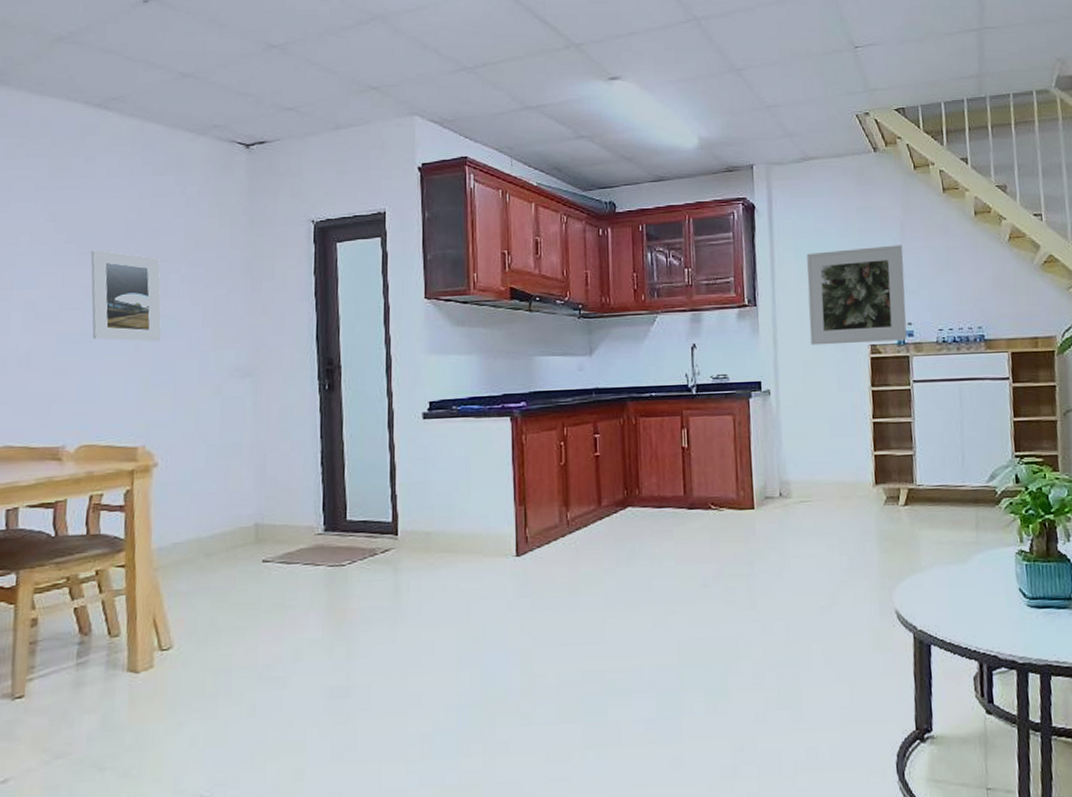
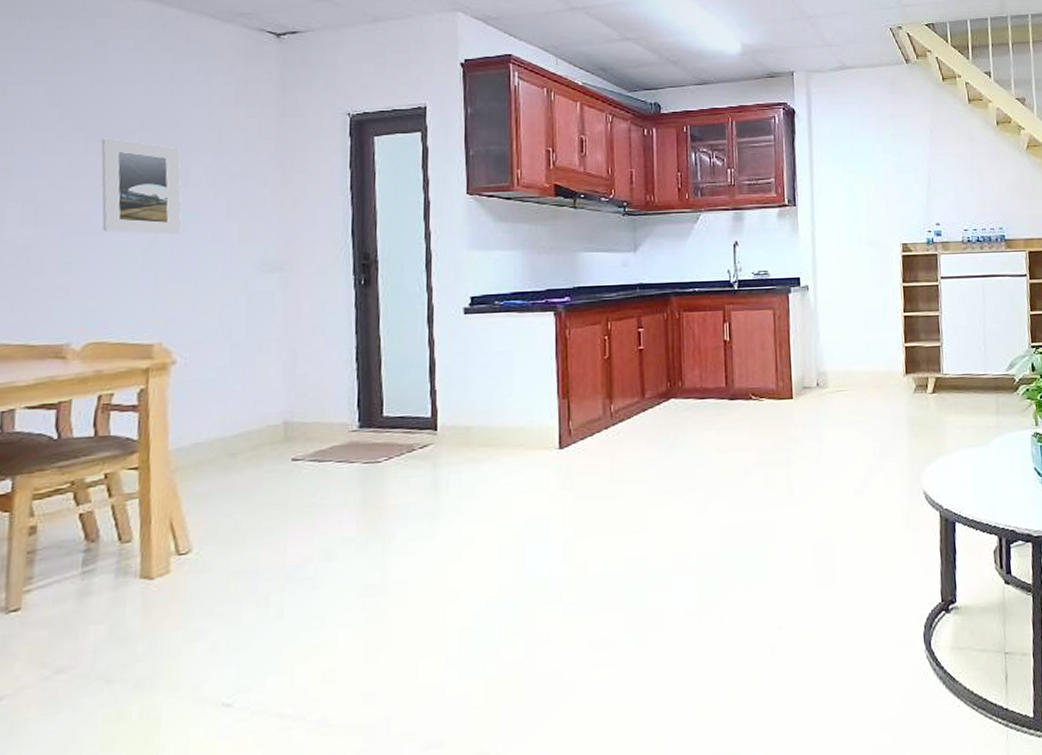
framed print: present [807,245,907,346] -> none [843,150,936,244]

